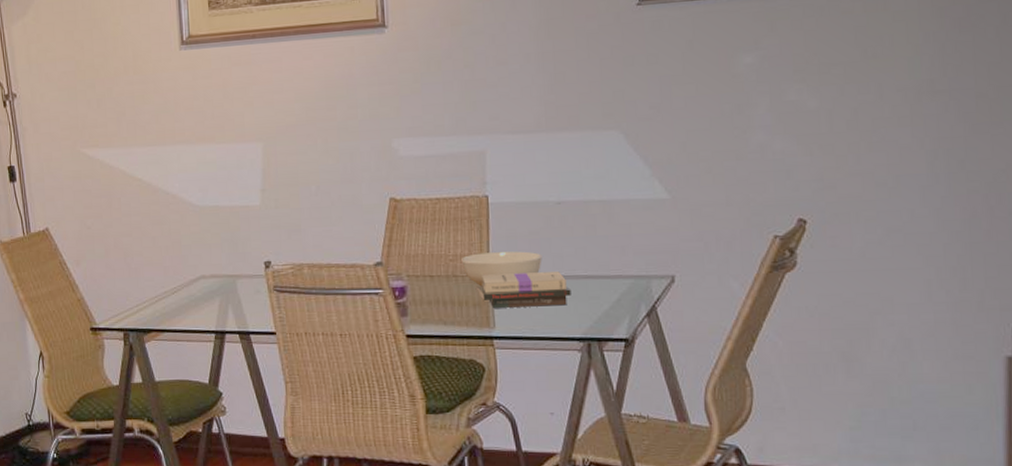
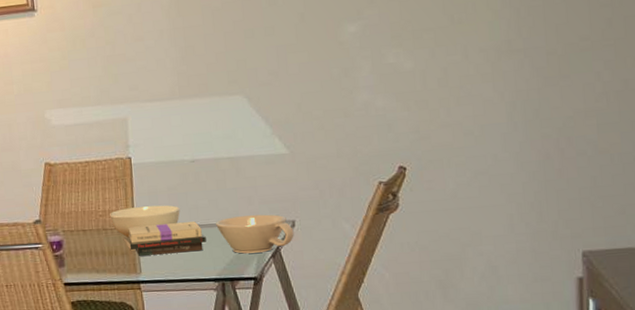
cup: none [583,267,673,311] -> present [216,214,294,254]

